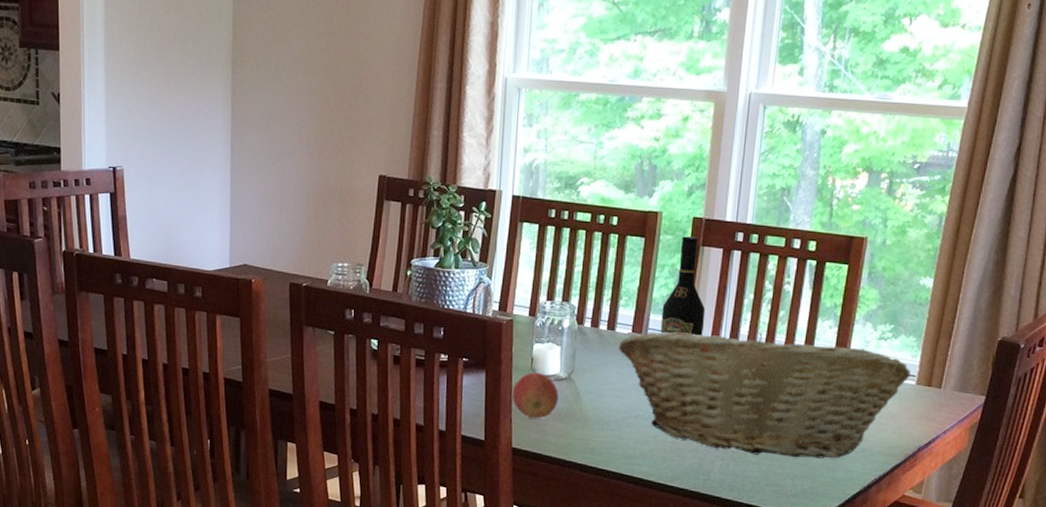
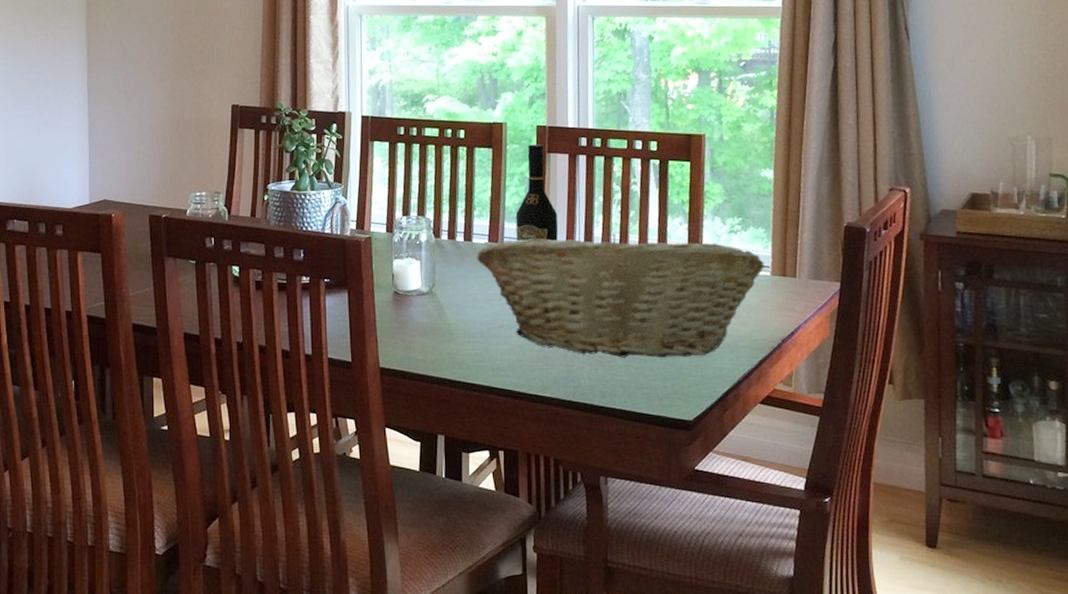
apple: present [512,372,559,419] -> none [375,288,422,336]

